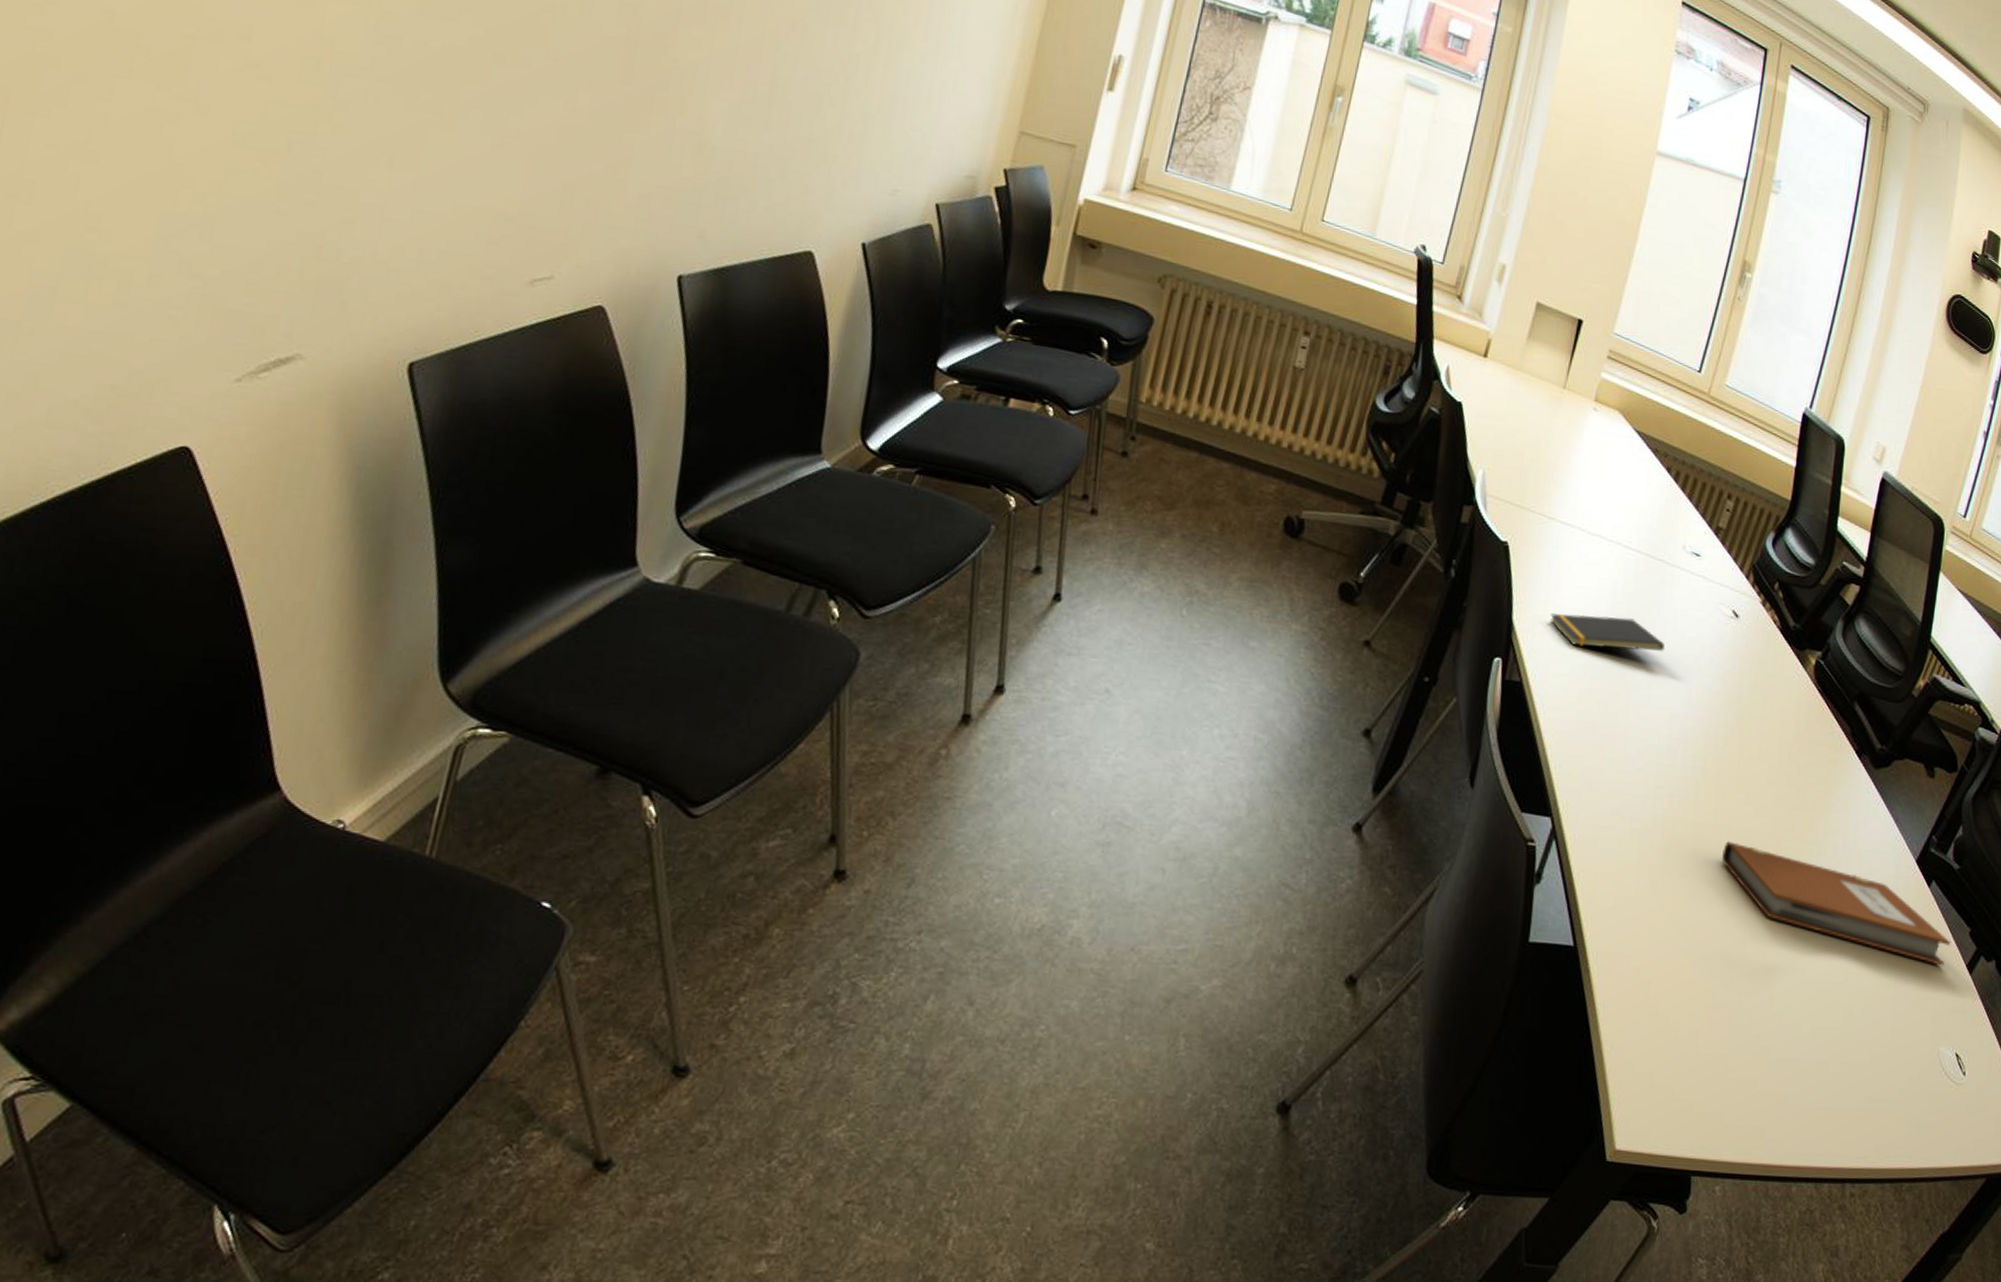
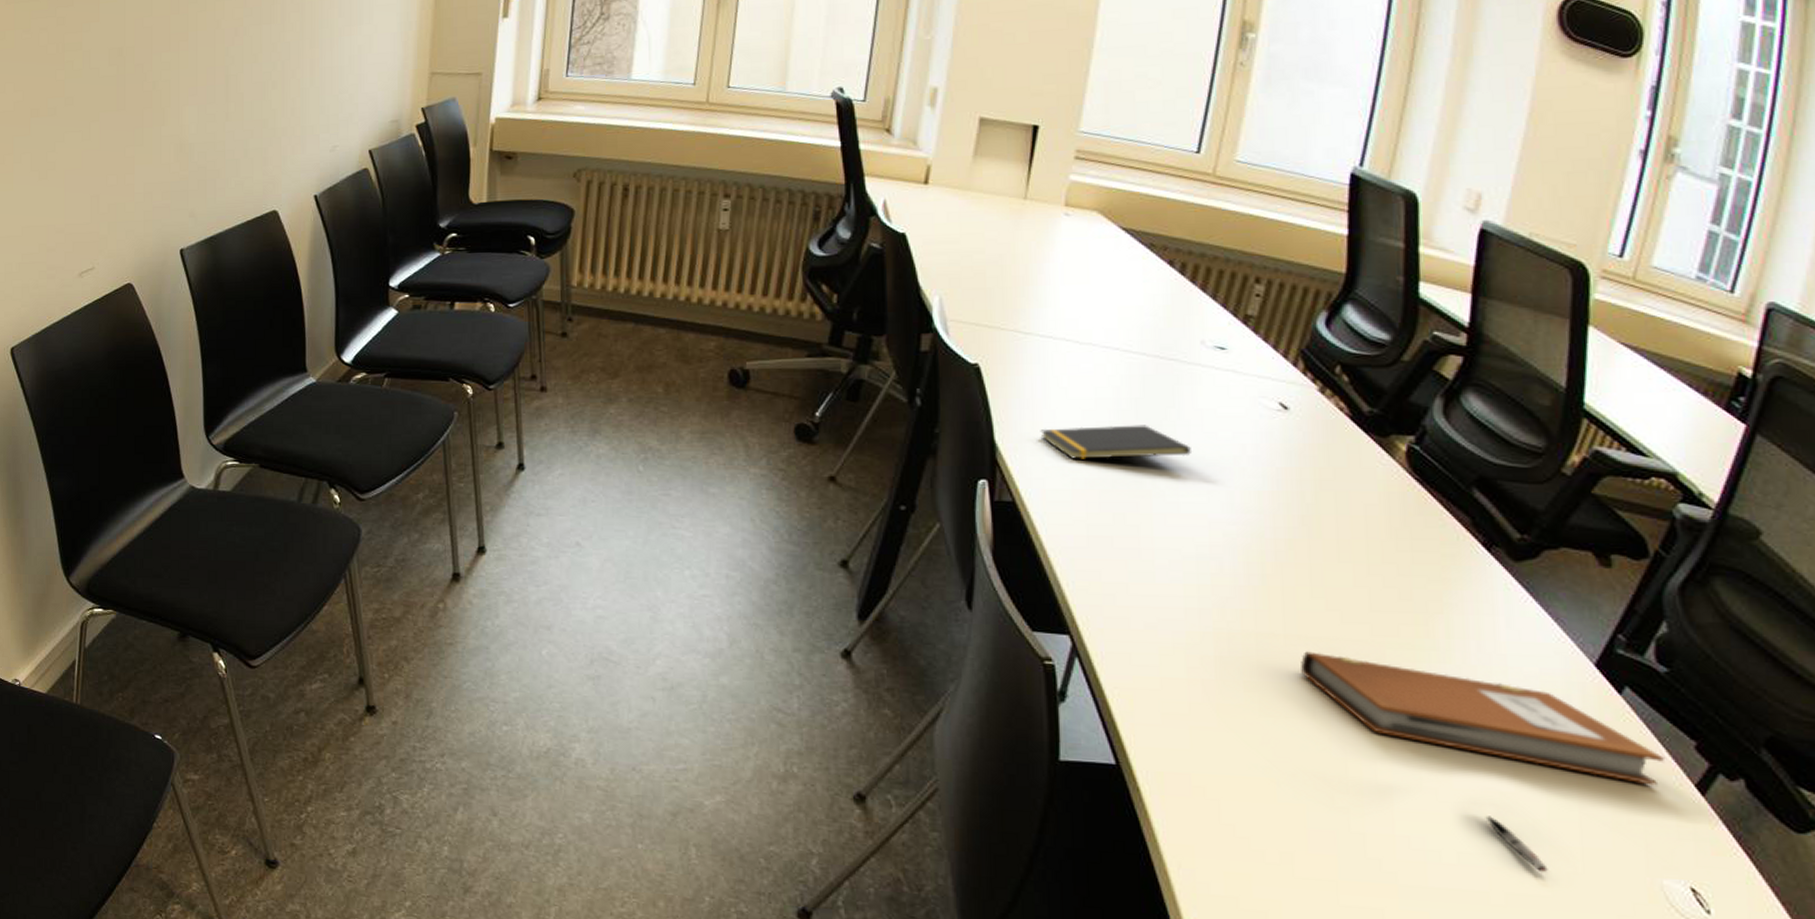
pen: none [1834,993,1870,1044] -> present [1485,816,1548,873]

